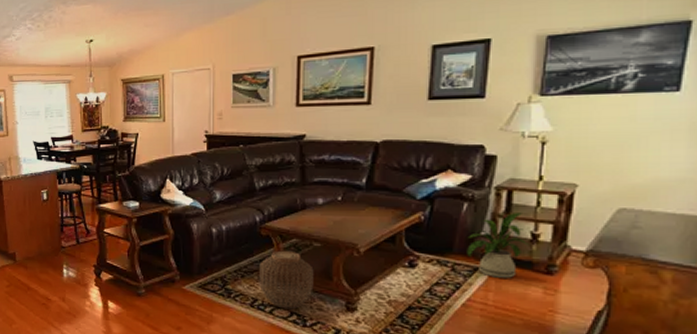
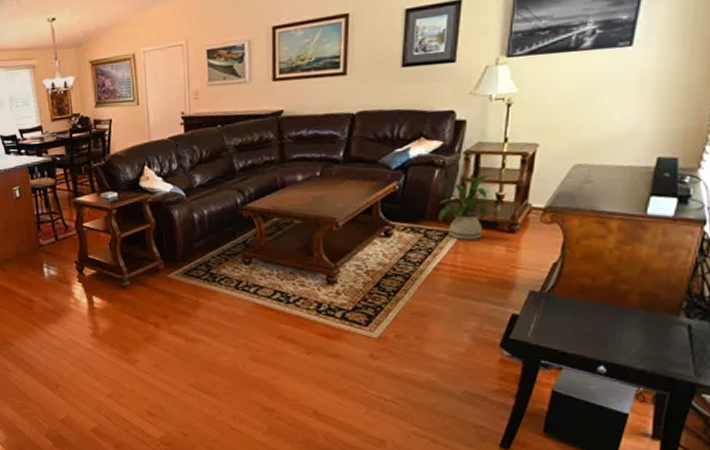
woven basket: present [259,250,314,309] -> none [242,230,296,287]

